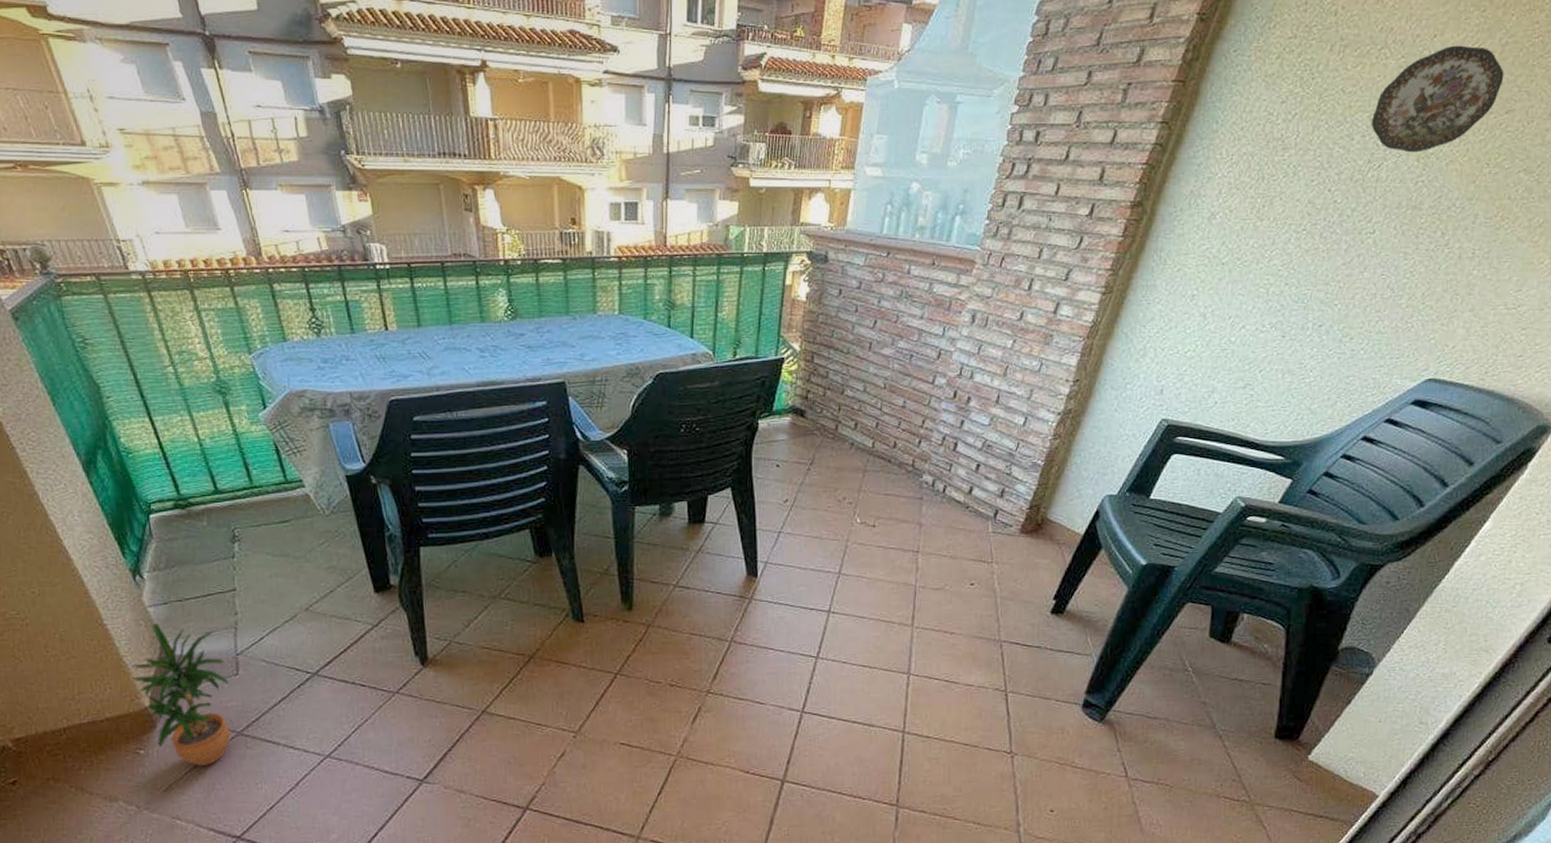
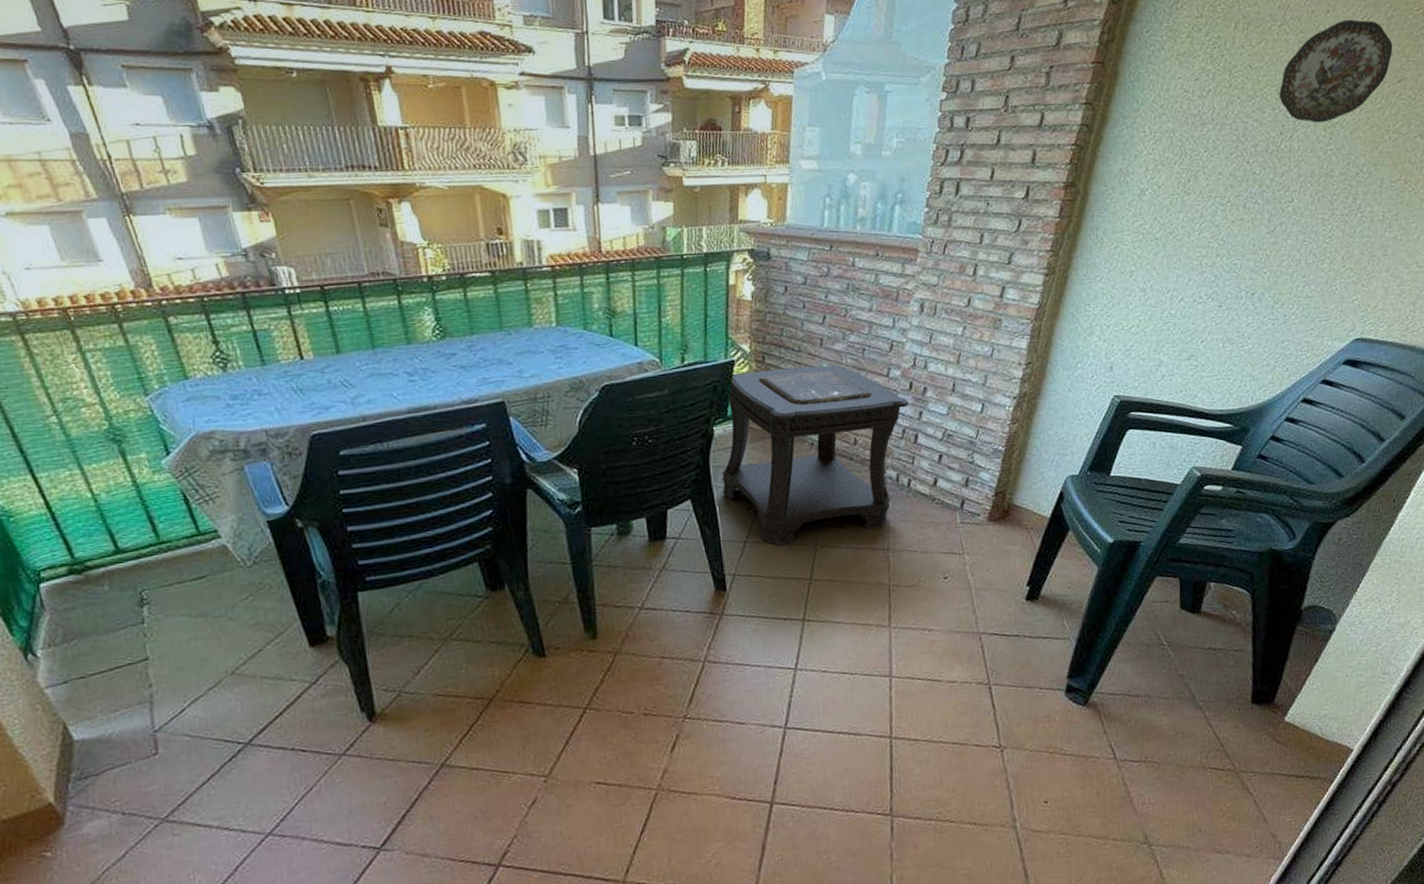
potted plant: present [131,623,231,766] -> none [29,706,154,863]
side table: none [762,369,951,539] -> present [722,364,909,546]

